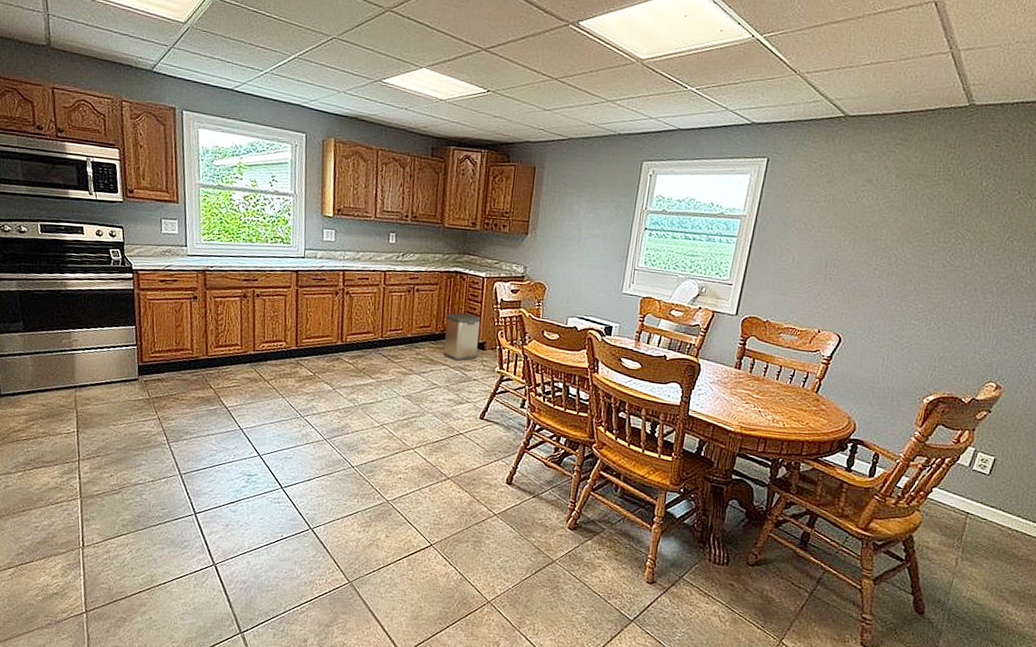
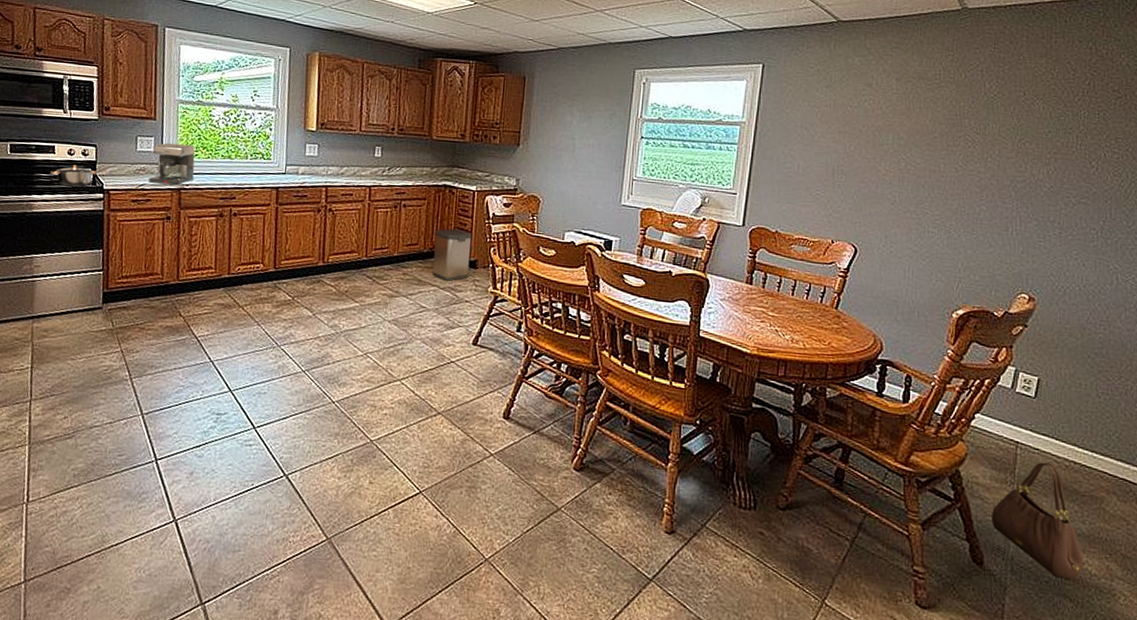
cooking pot: none [80,245,127,267] -> present [49,164,99,187]
coffee maker: none [175,225,218,267] -> present [149,142,195,185]
handbag: none [935,530,1013,628] -> present [992,462,1084,580]

